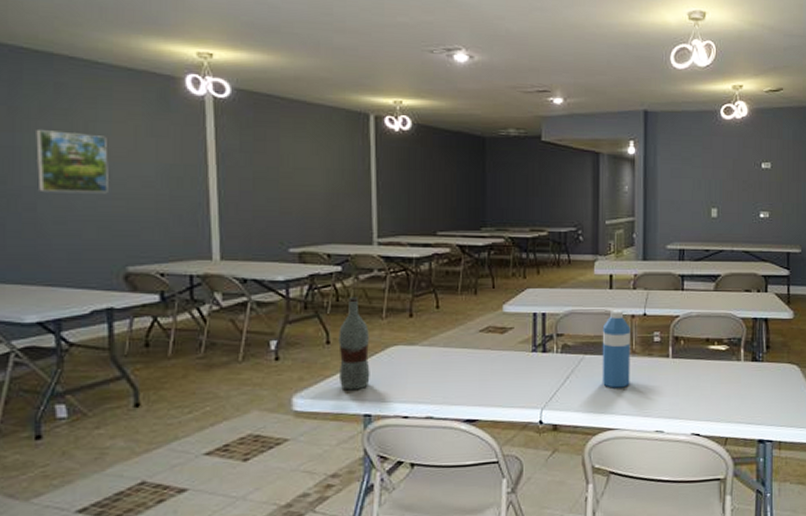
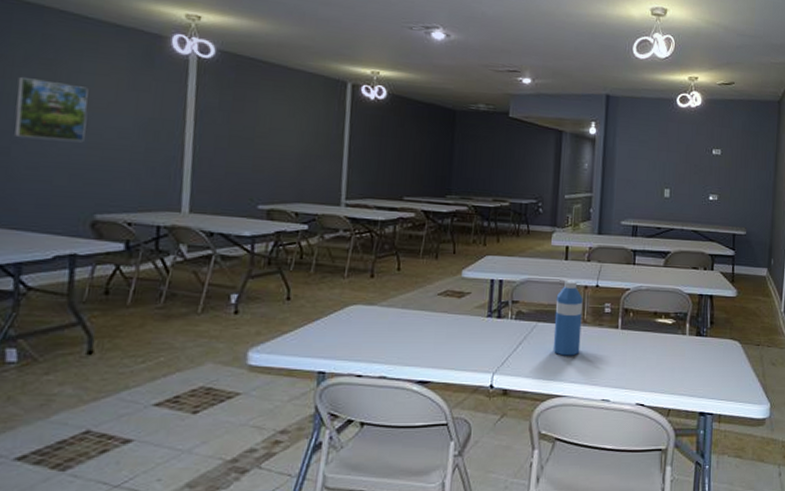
bottle: present [338,297,370,390] -> none [296,255,330,347]

